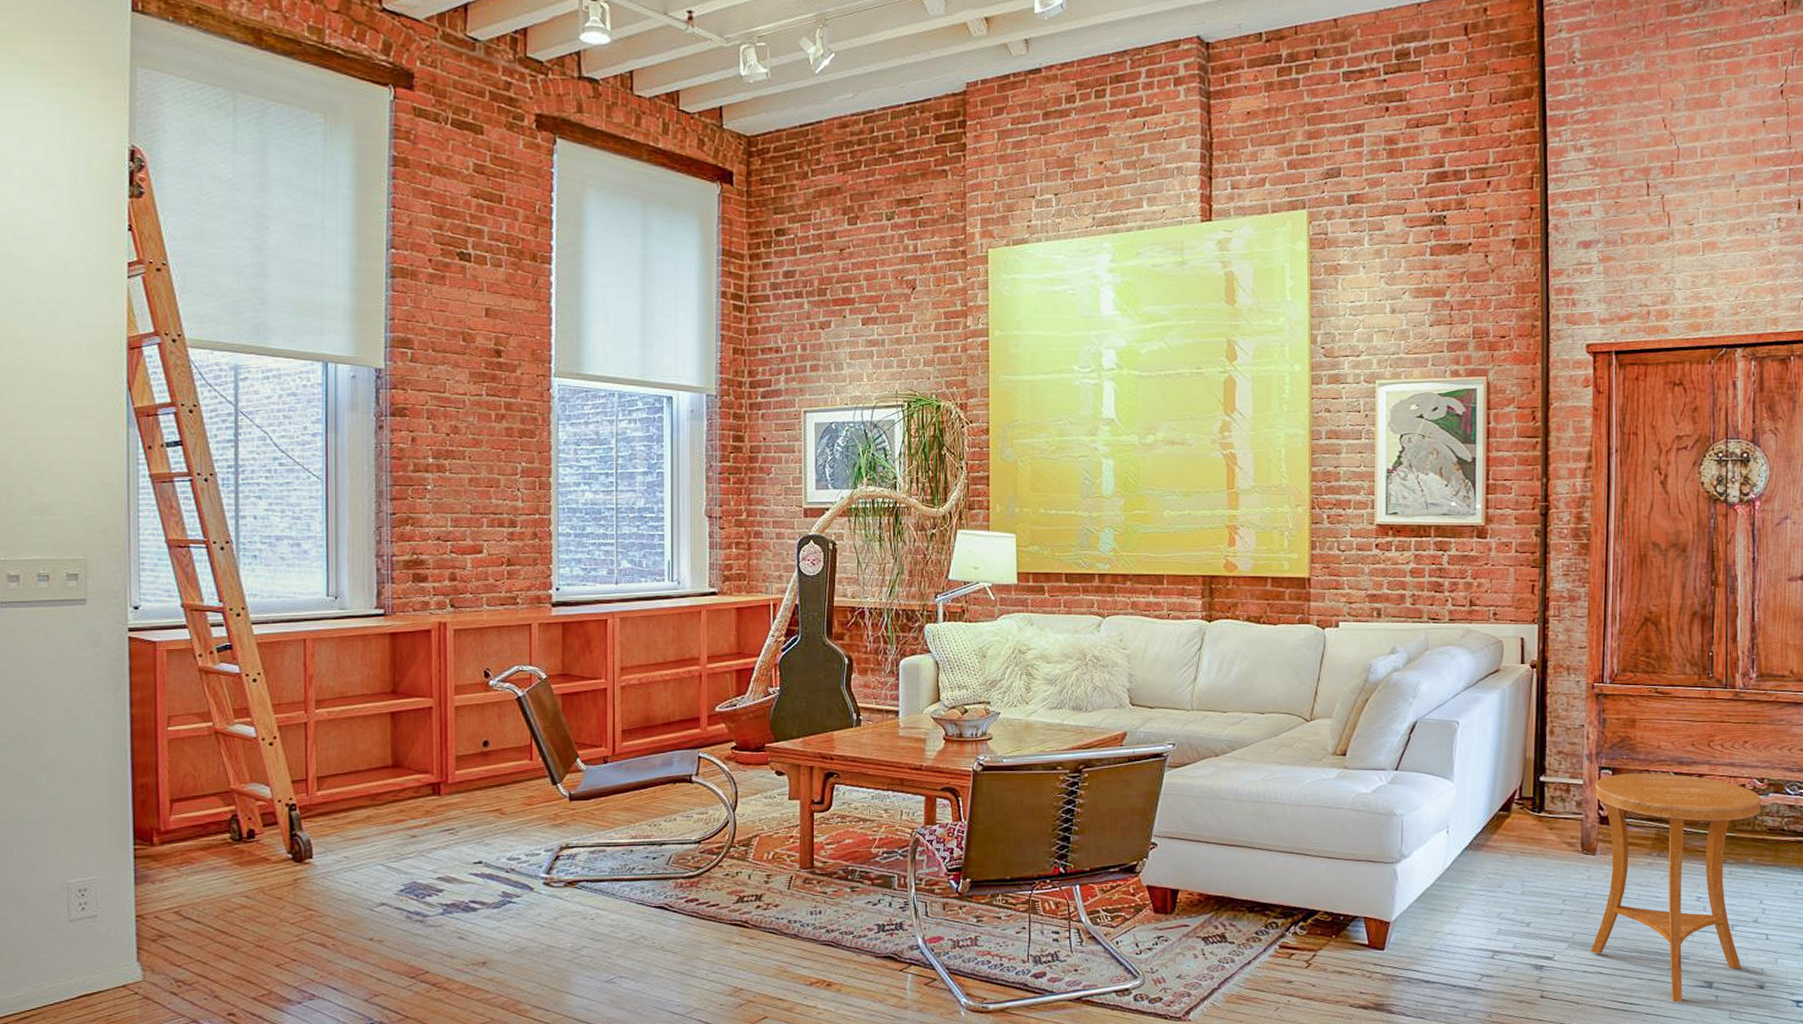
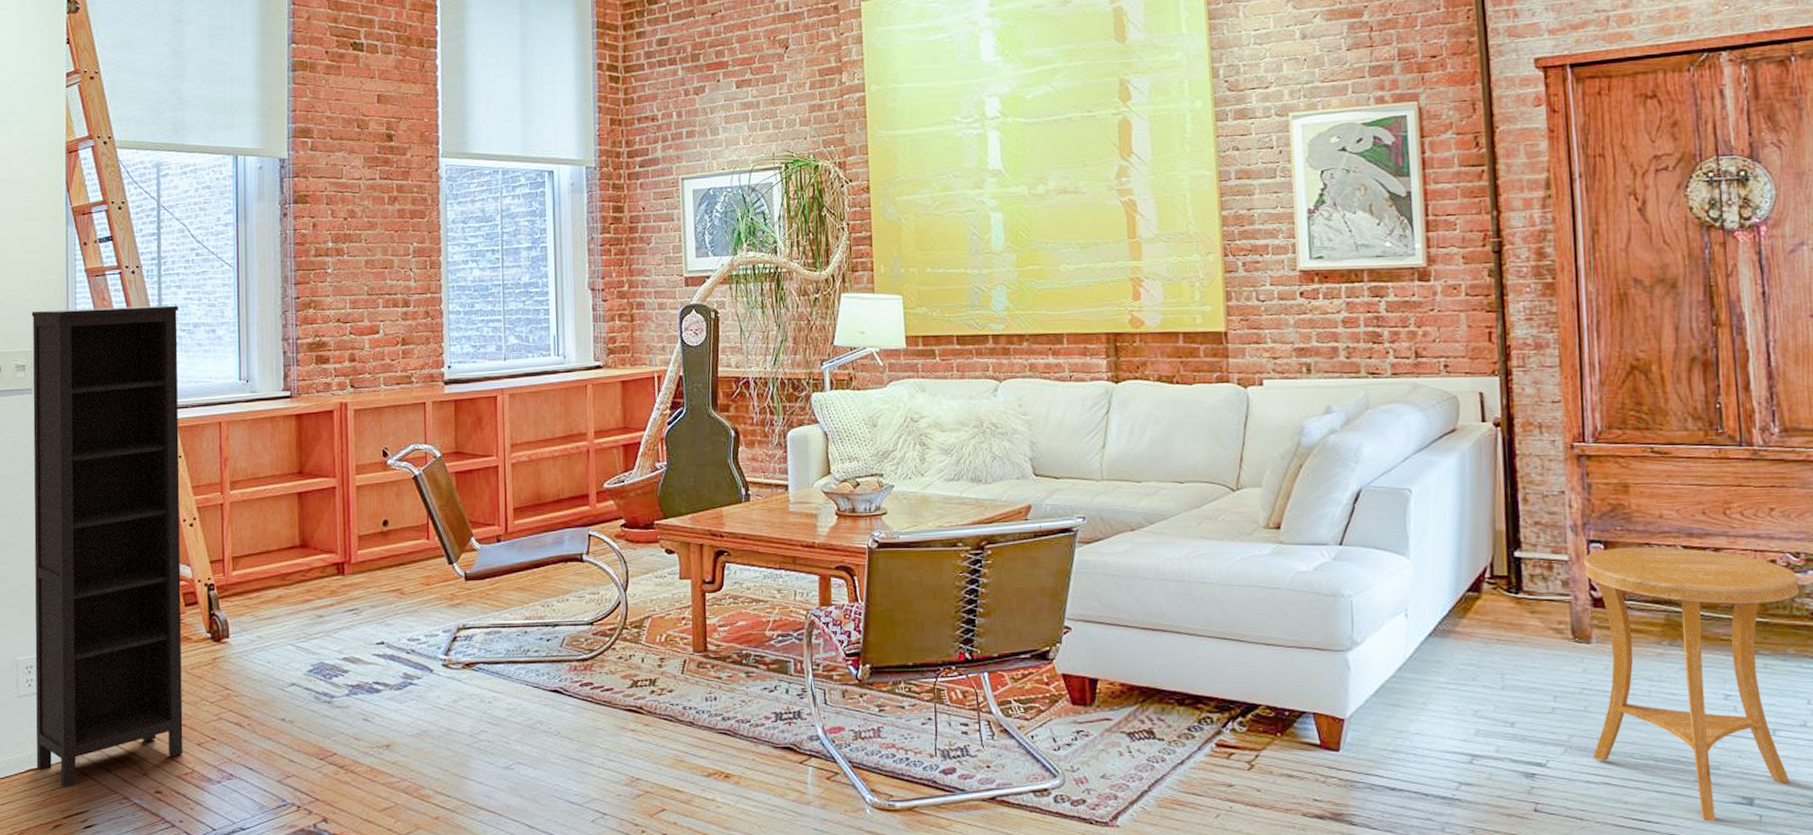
bookcase: none [85,516,260,1013] -> present [31,305,183,788]

